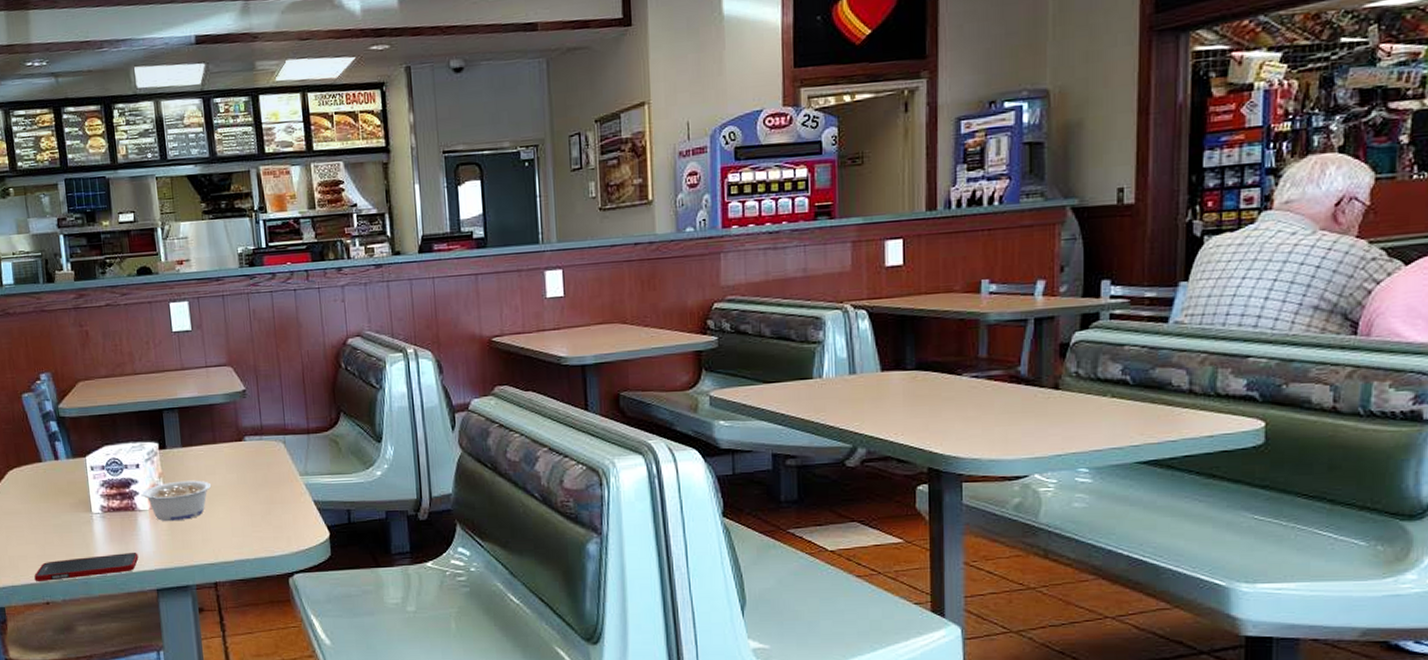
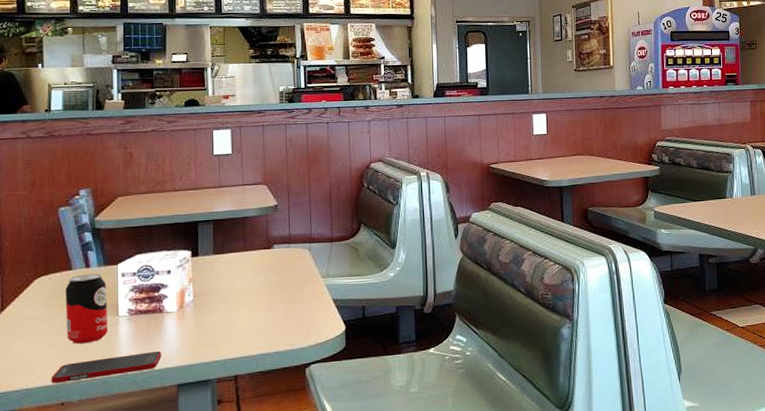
beverage can: none [37,466,83,542] -> present [65,273,108,344]
legume: present [141,480,212,522] -> none [170,283,239,322]

